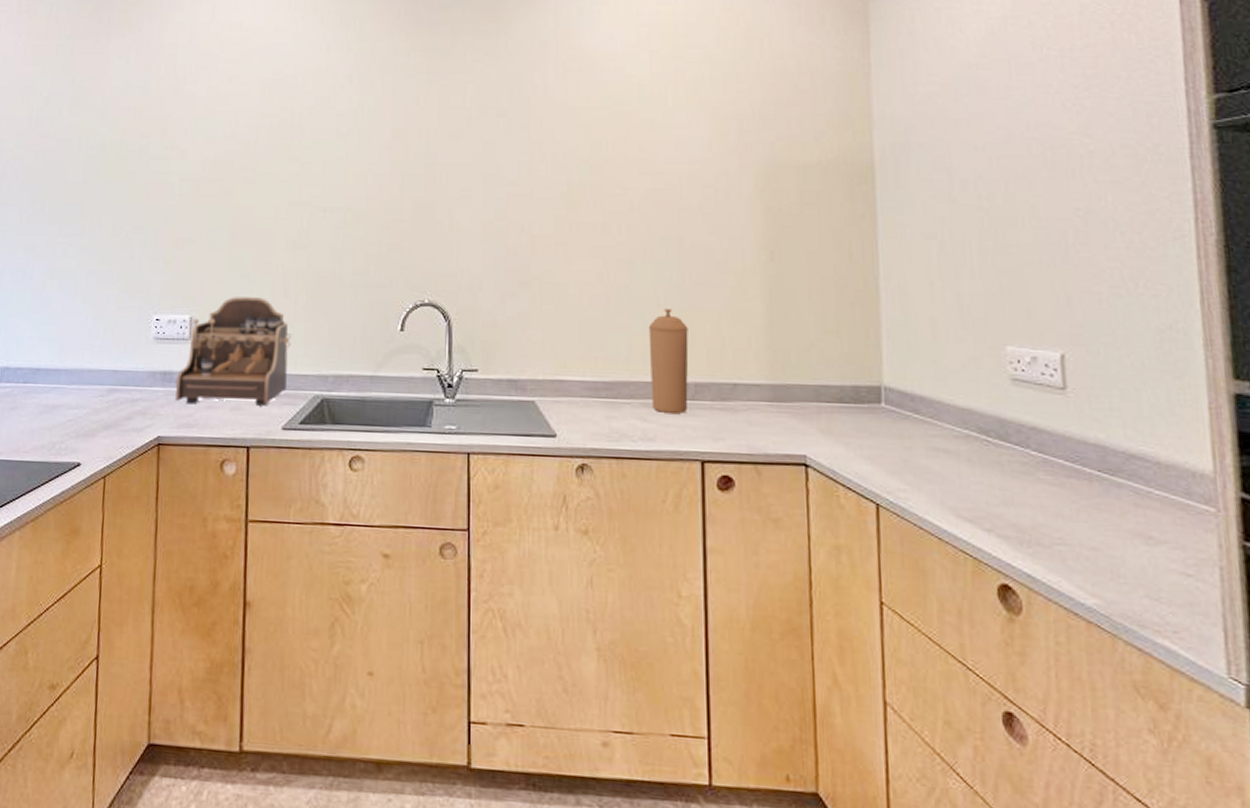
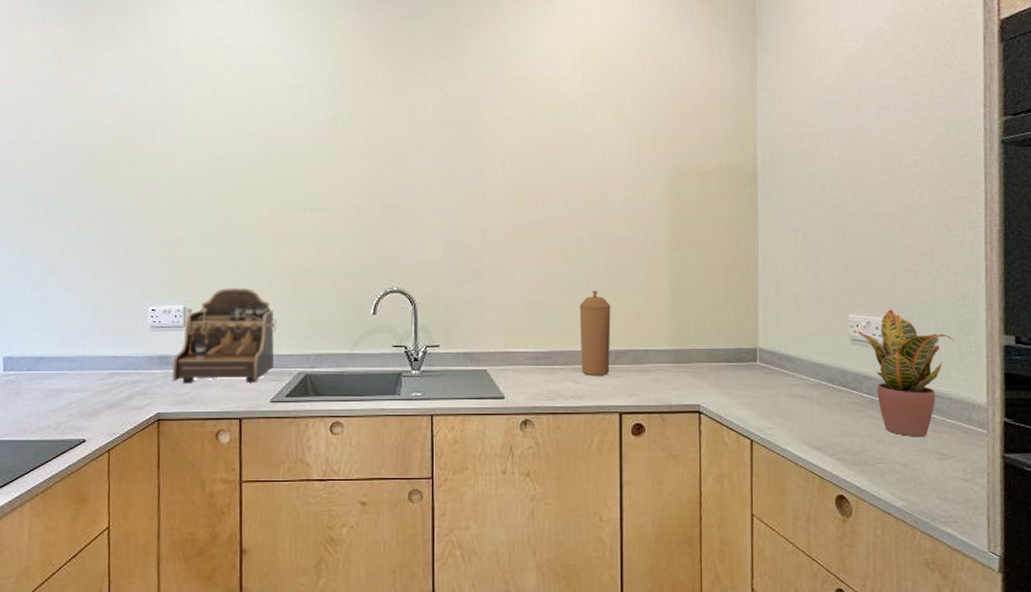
potted plant: none [1017,341,1160,513] -> present [856,309,955,437]

